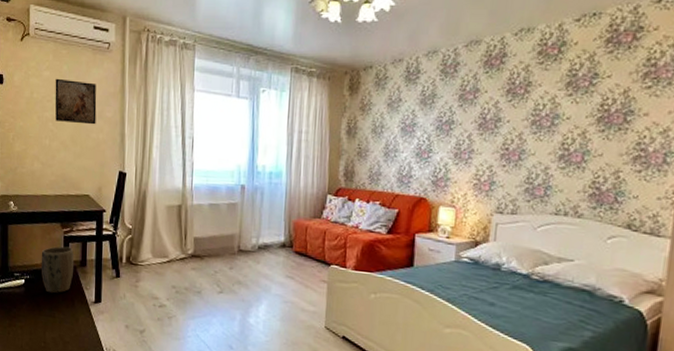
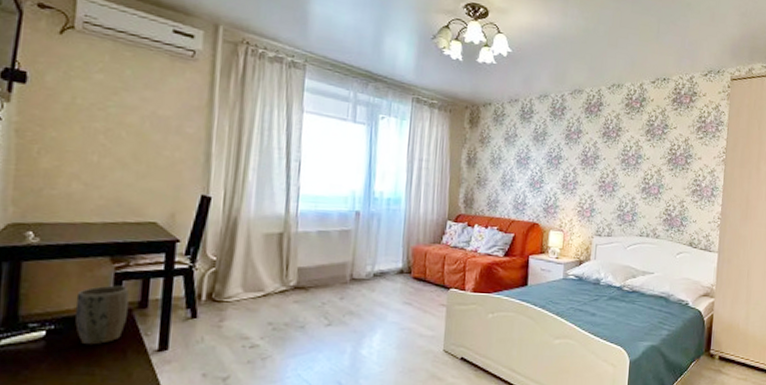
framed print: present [55,78,97,125] -> none [109,83,174,141]

